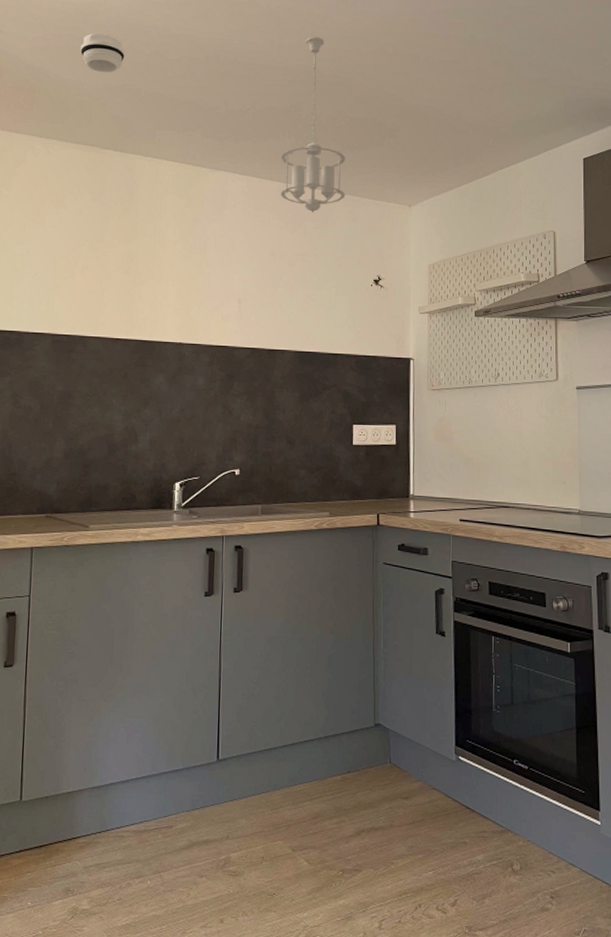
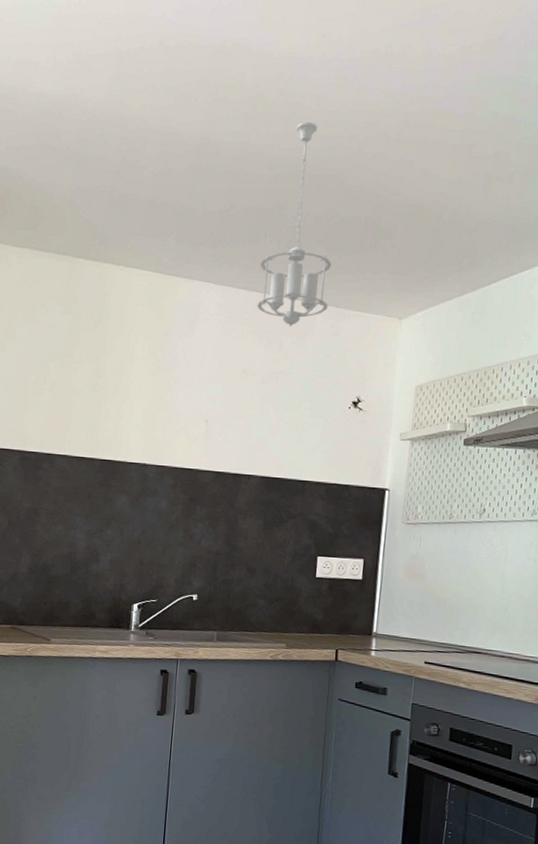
smoke detector: present [80,34,125,73] -> none [55,130,101,174]

